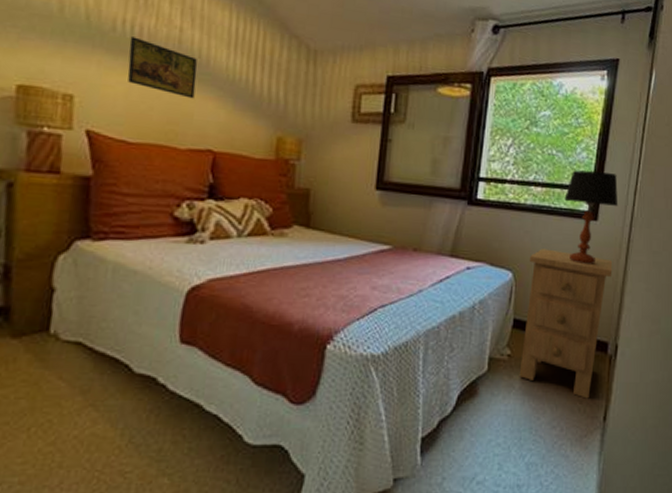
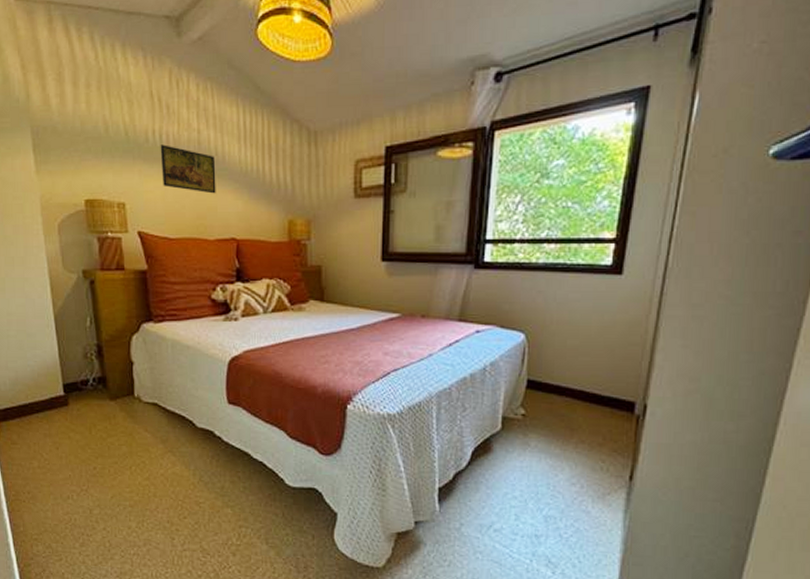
nightstand: present [519,248,613,399] -> none [534,308,641,458]
table lamp: present [564,170,618,264] -> none [582,219,648,322]

